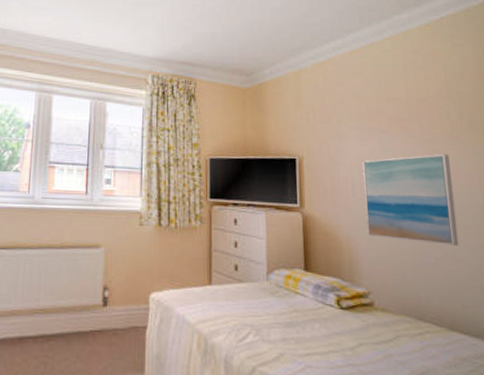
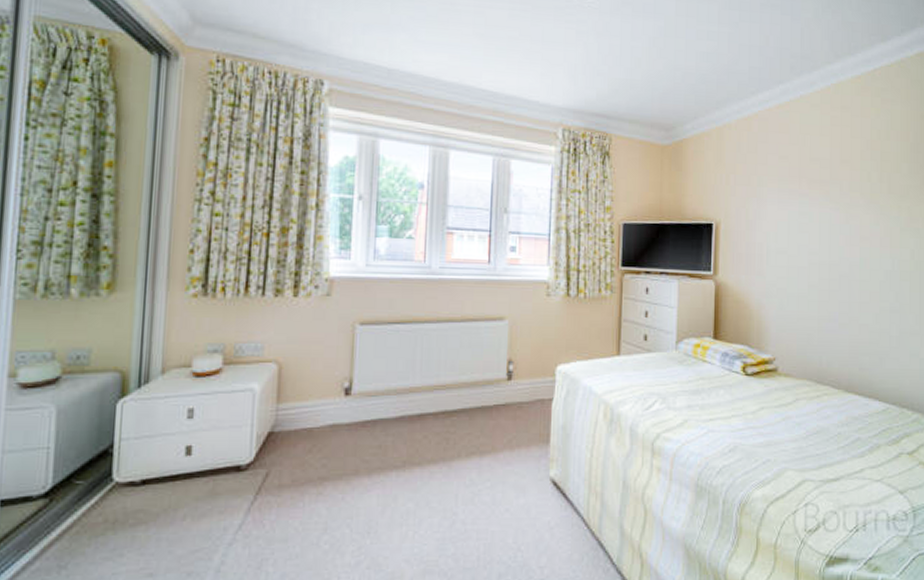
wall art: present [362,154,459,246] -> none [777,218,865,311]

